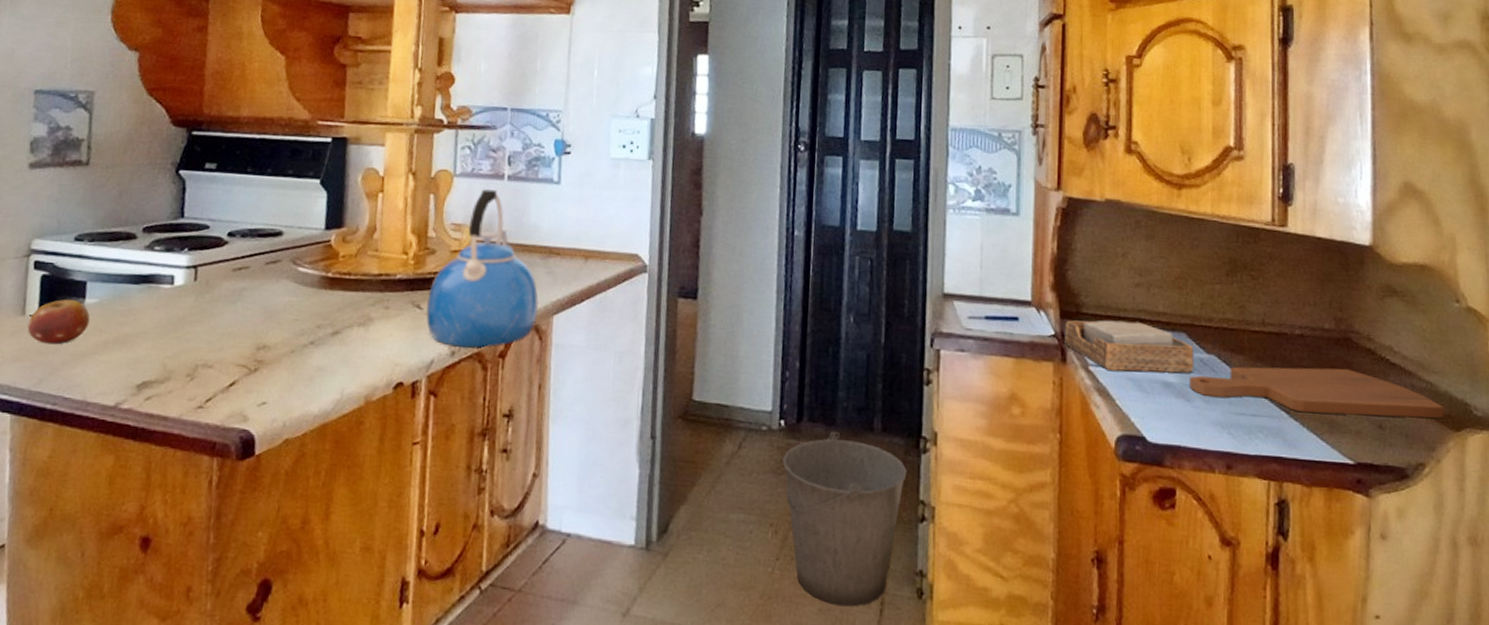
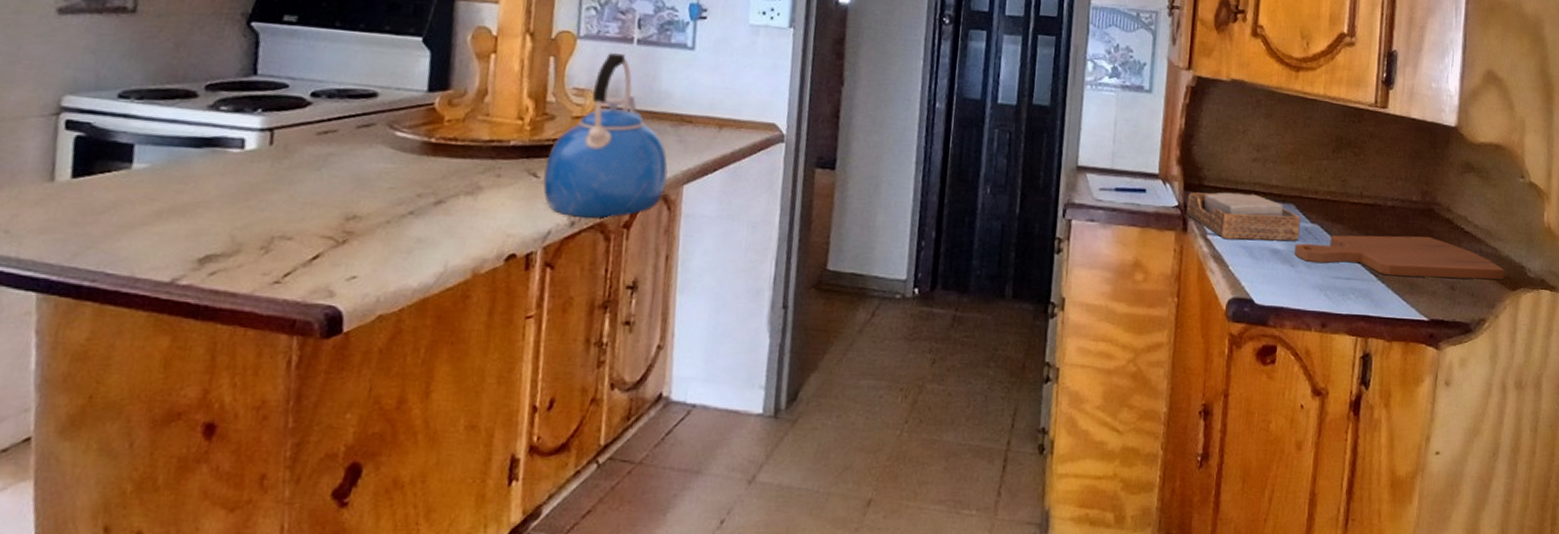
fruit: present [27,299,90,345] -> none [57,163,139,215]
bucket: present [782,432,907,607] -> none [915,299,1035,465]

